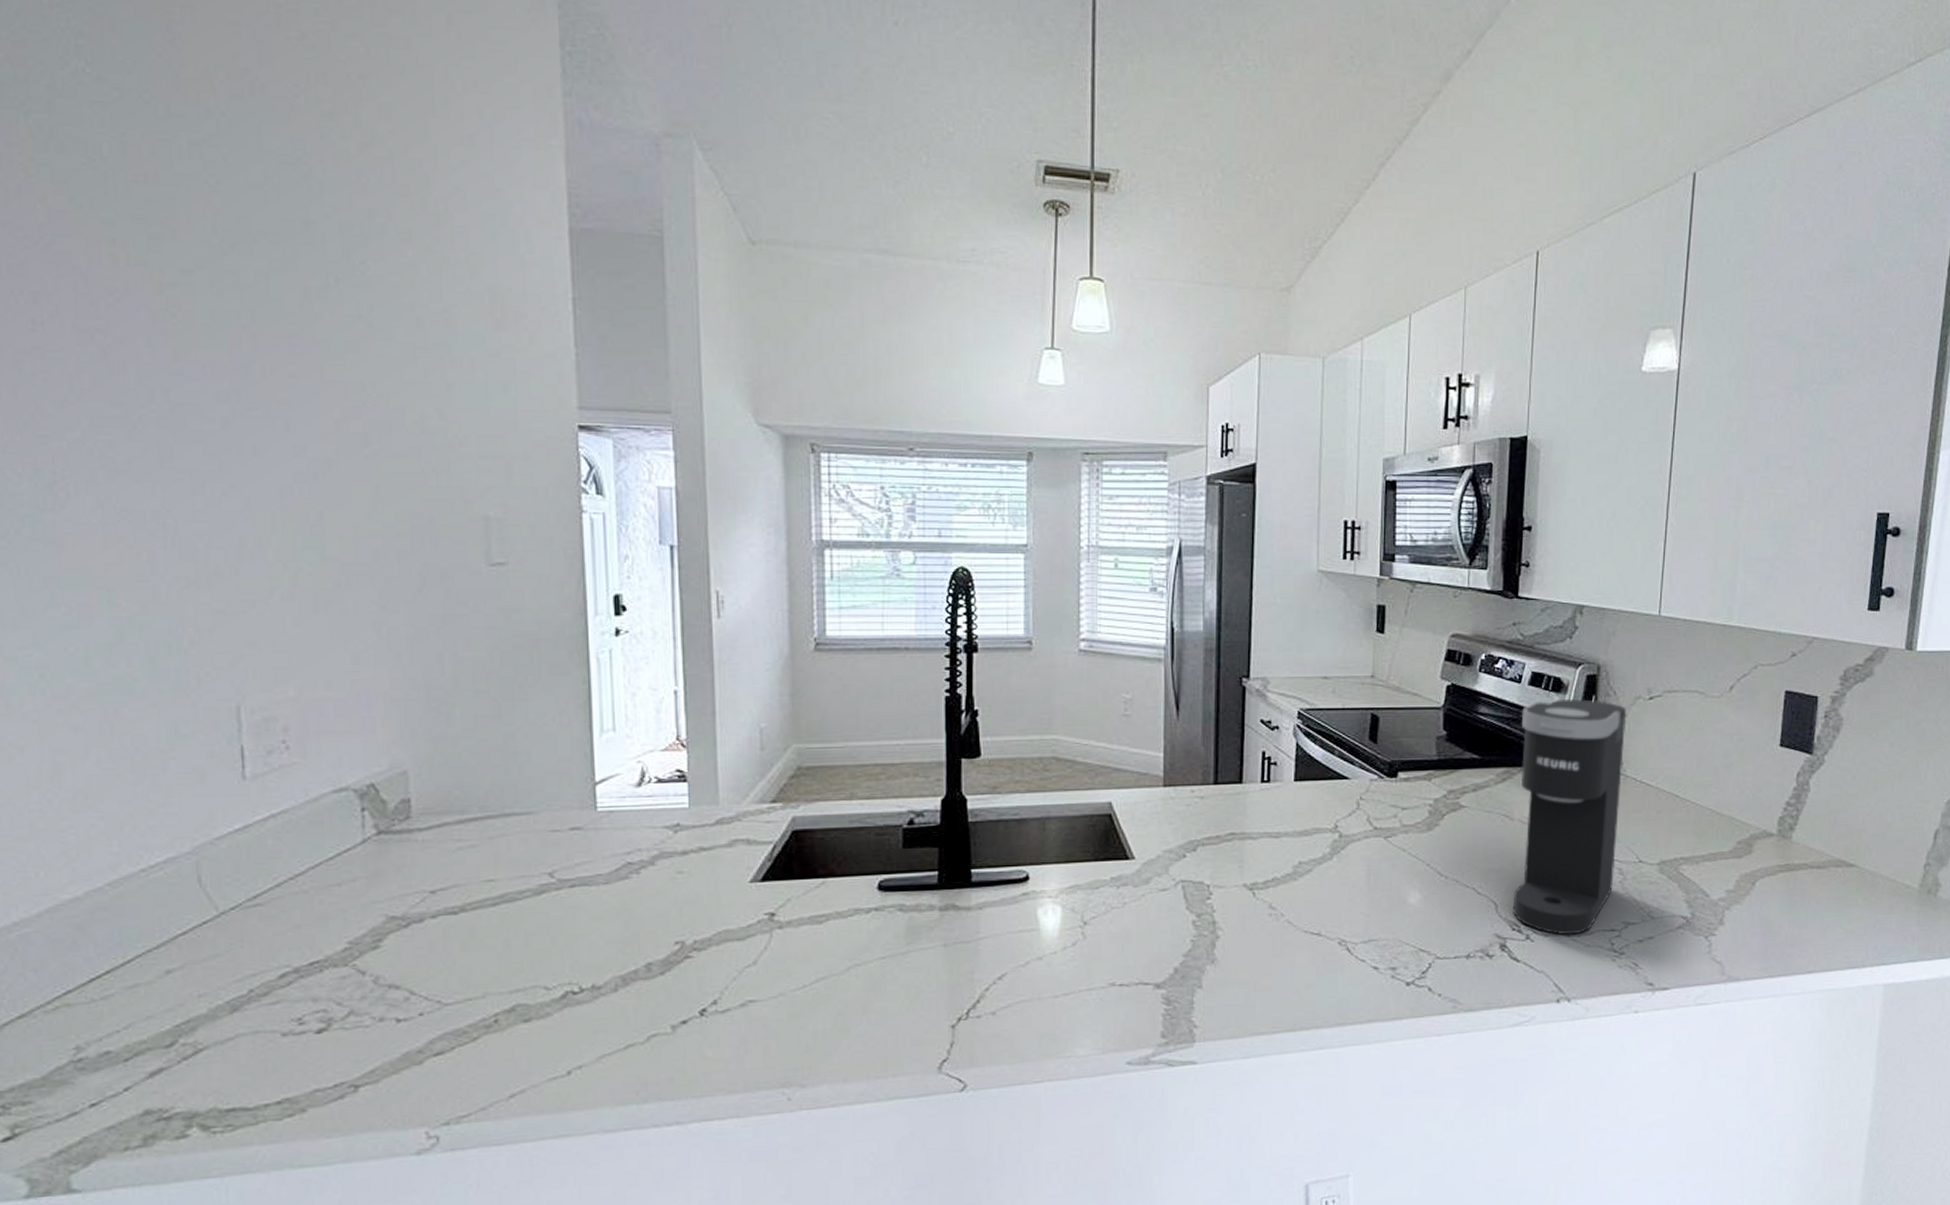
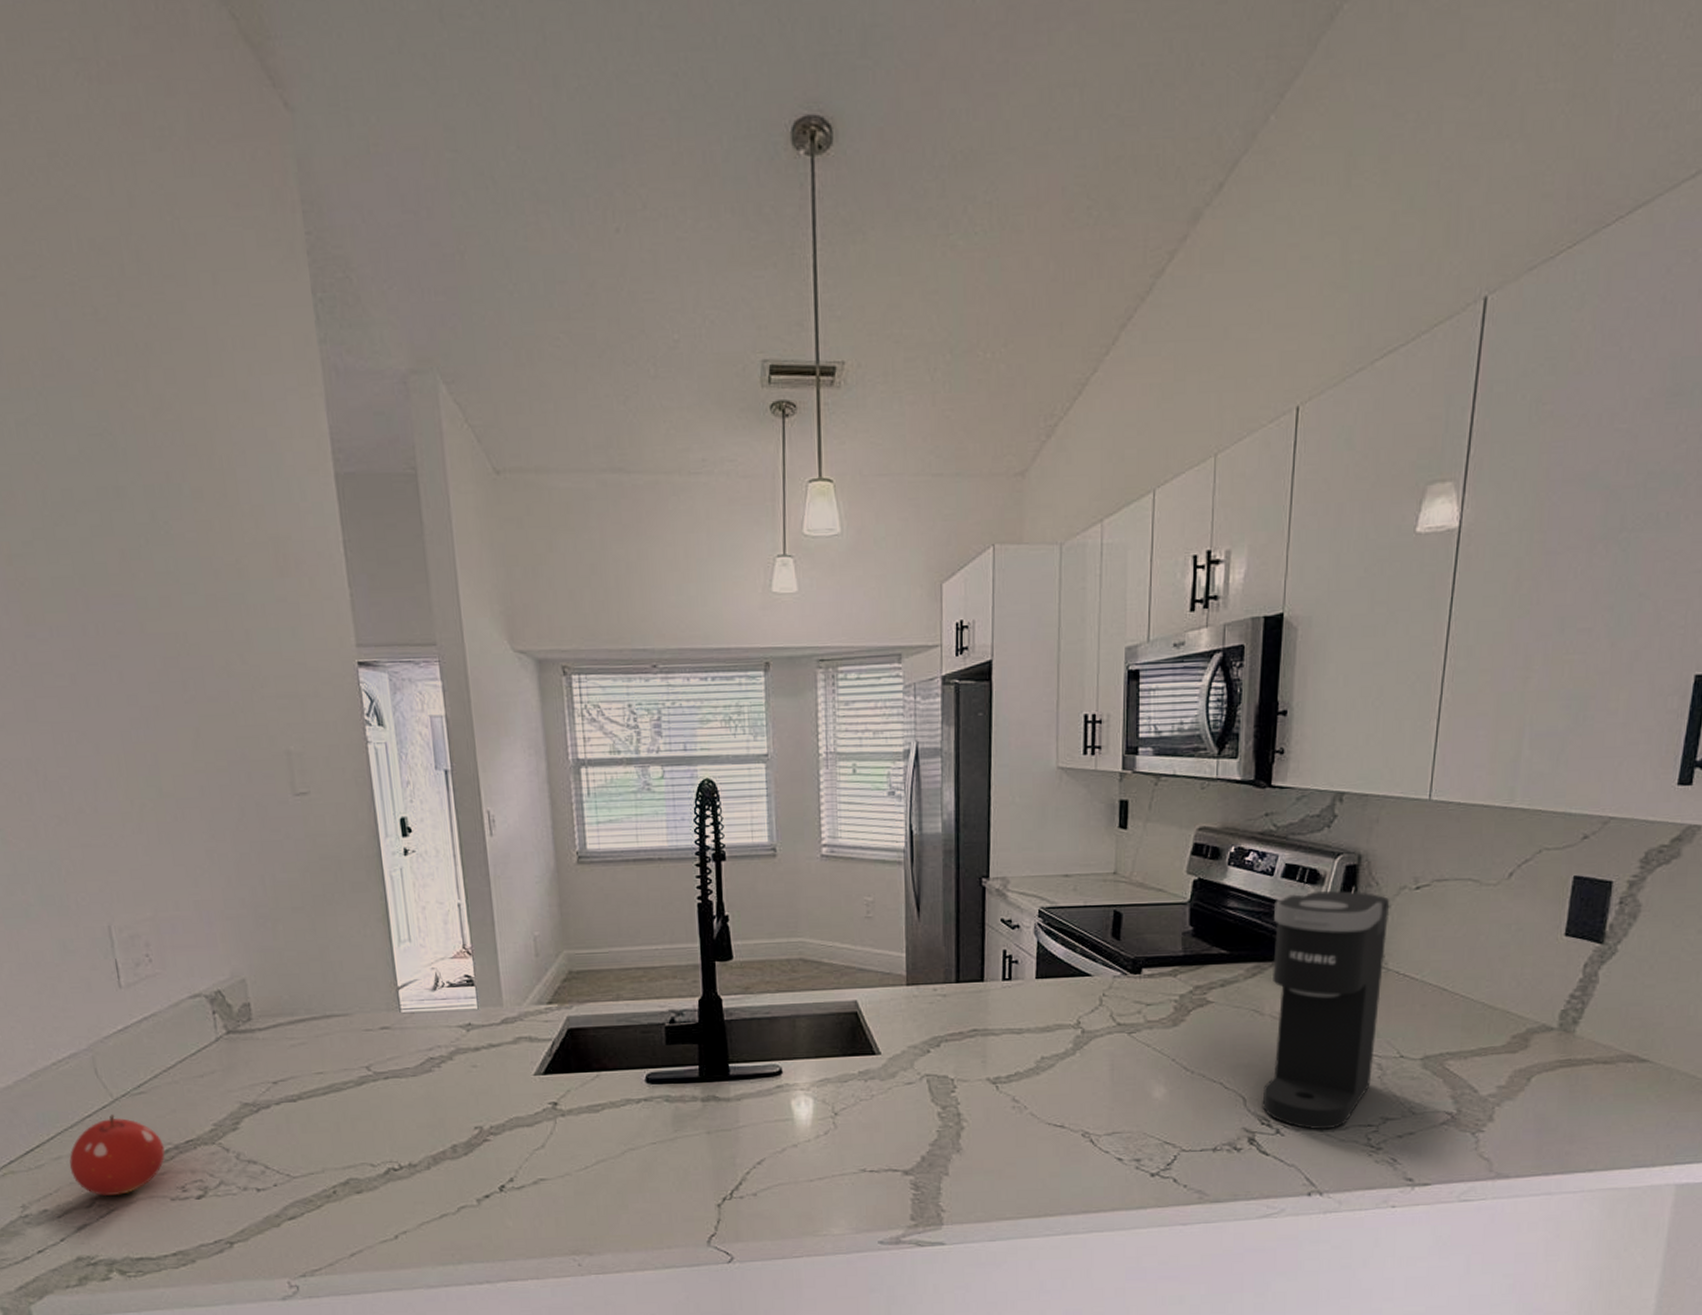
fruit: none [148,930,280,1033] -> present [69,1113,165,1197]

